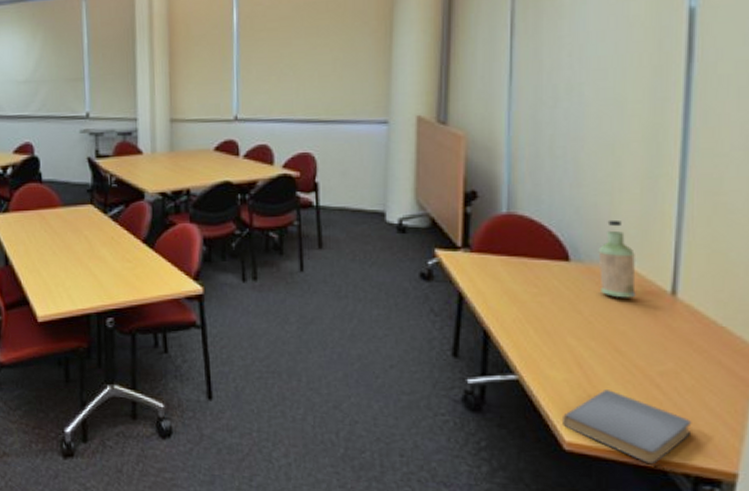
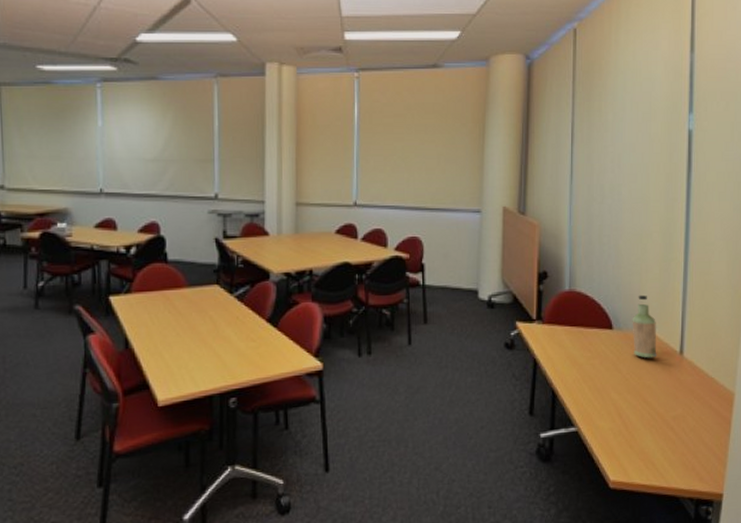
book: present [563,390,692,463] -> none [609,434,694,492]

